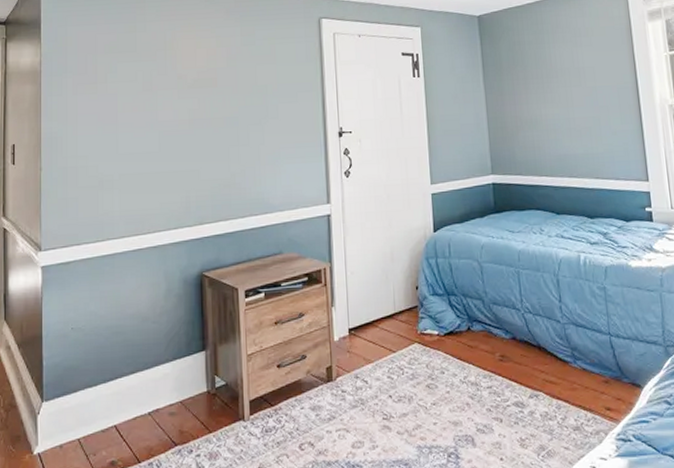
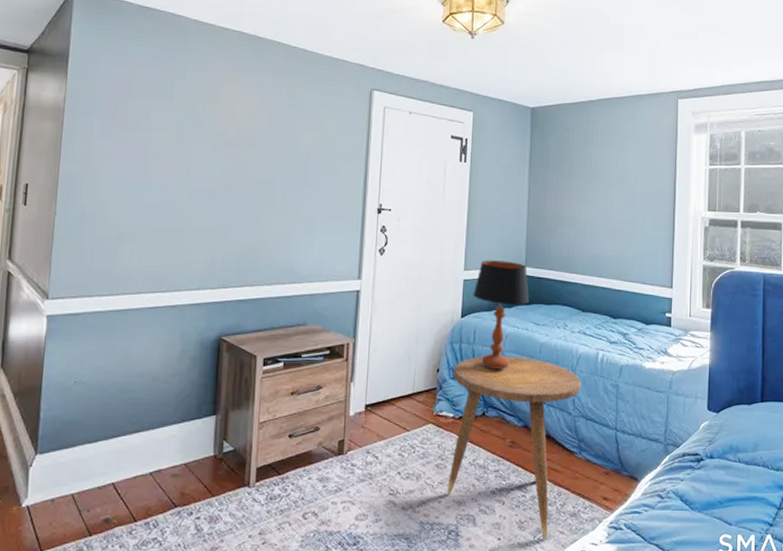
side table: none [433,266,567,457] -> present [446,356,582,539]
table lamp: none [442,170,501,282] -> present [473,260,530,370]

